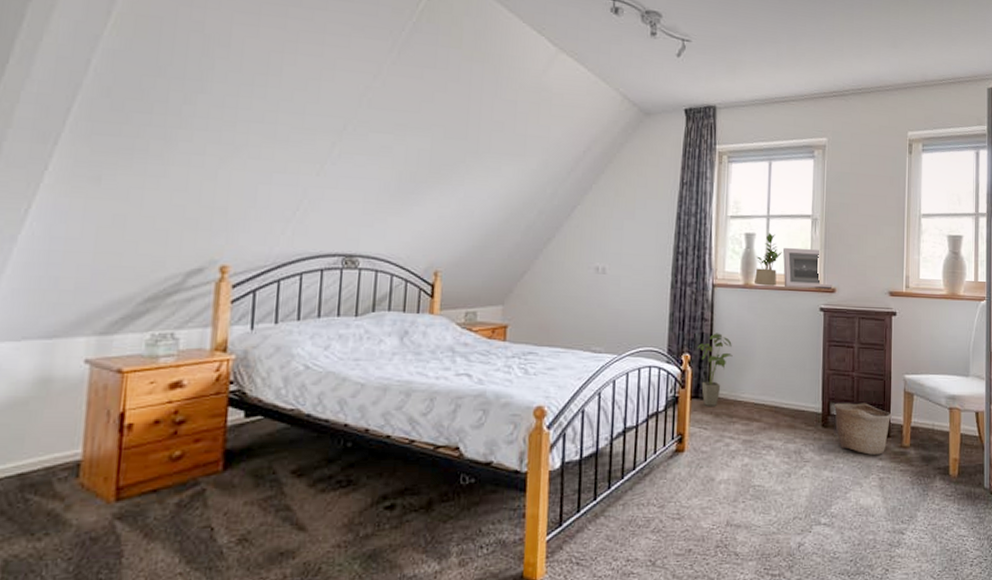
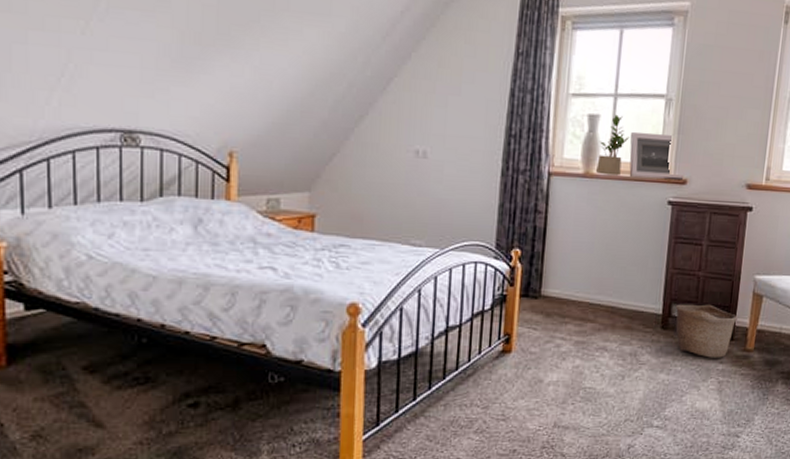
house plant: present [696,333,733,406] -> none [528,226,568,305]

